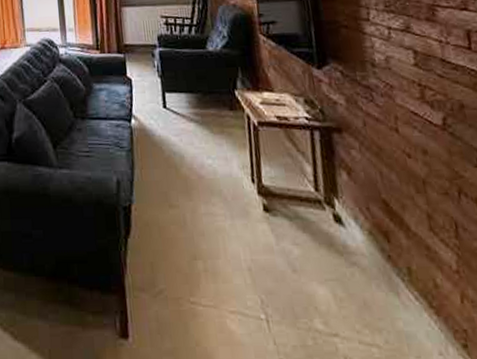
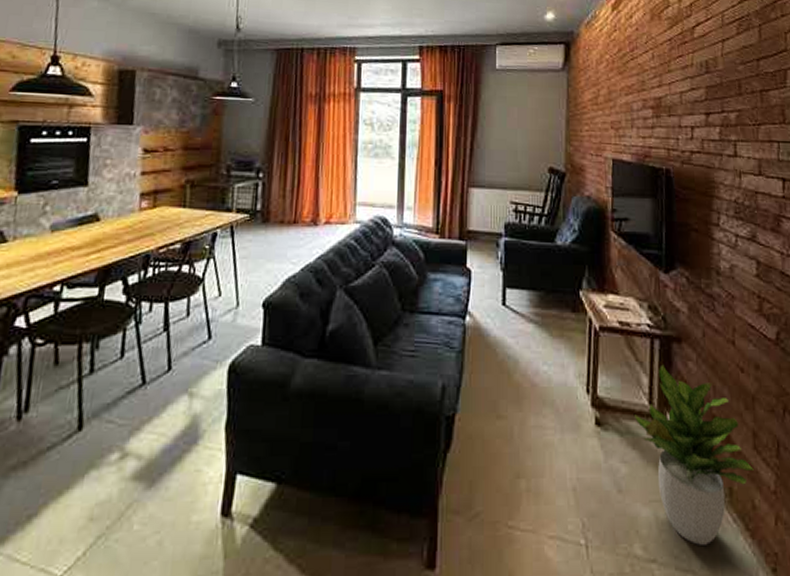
potted plant: none [302,154,432,321] -> present [635,364,754,545]

